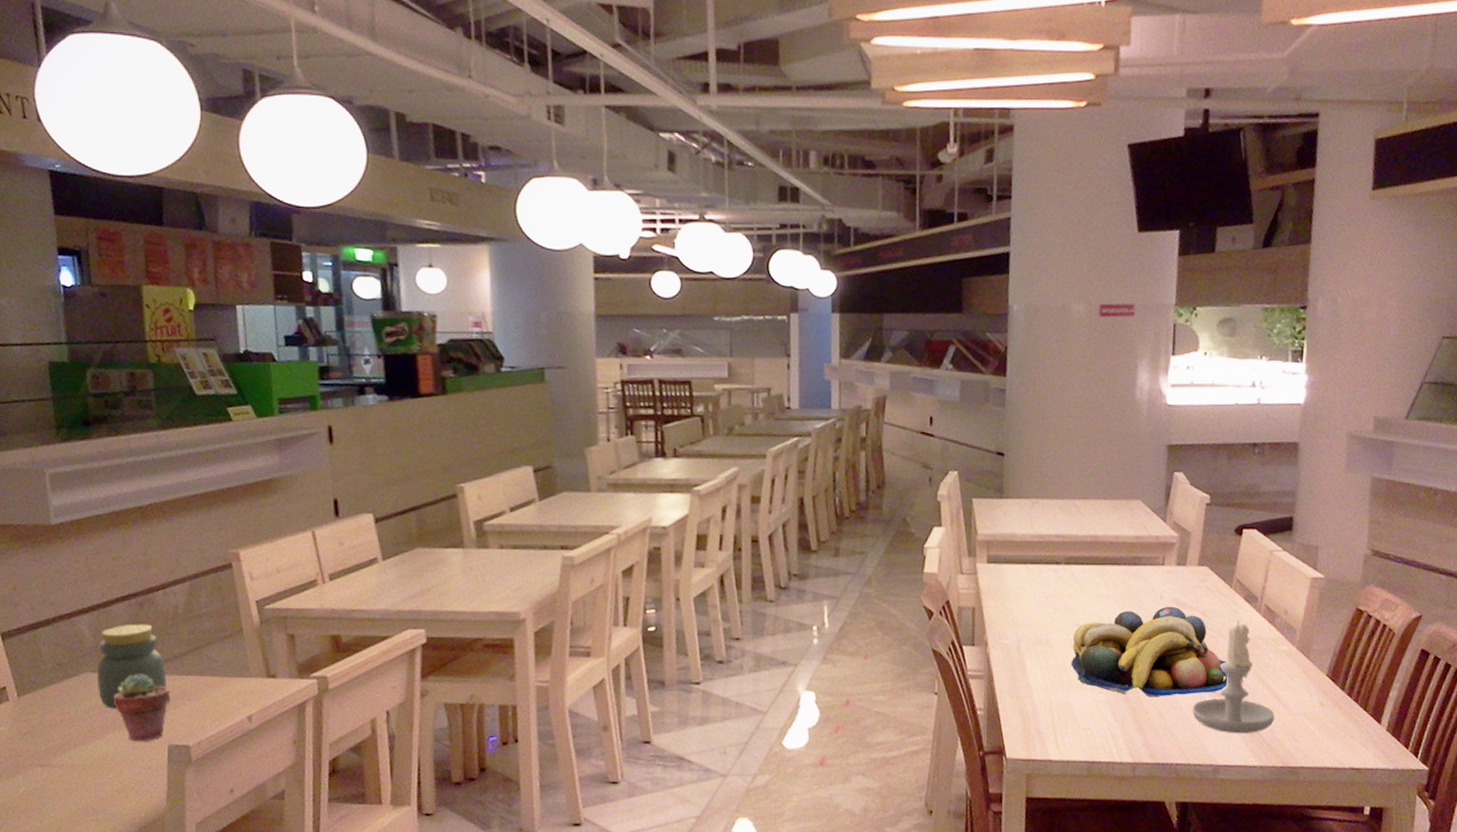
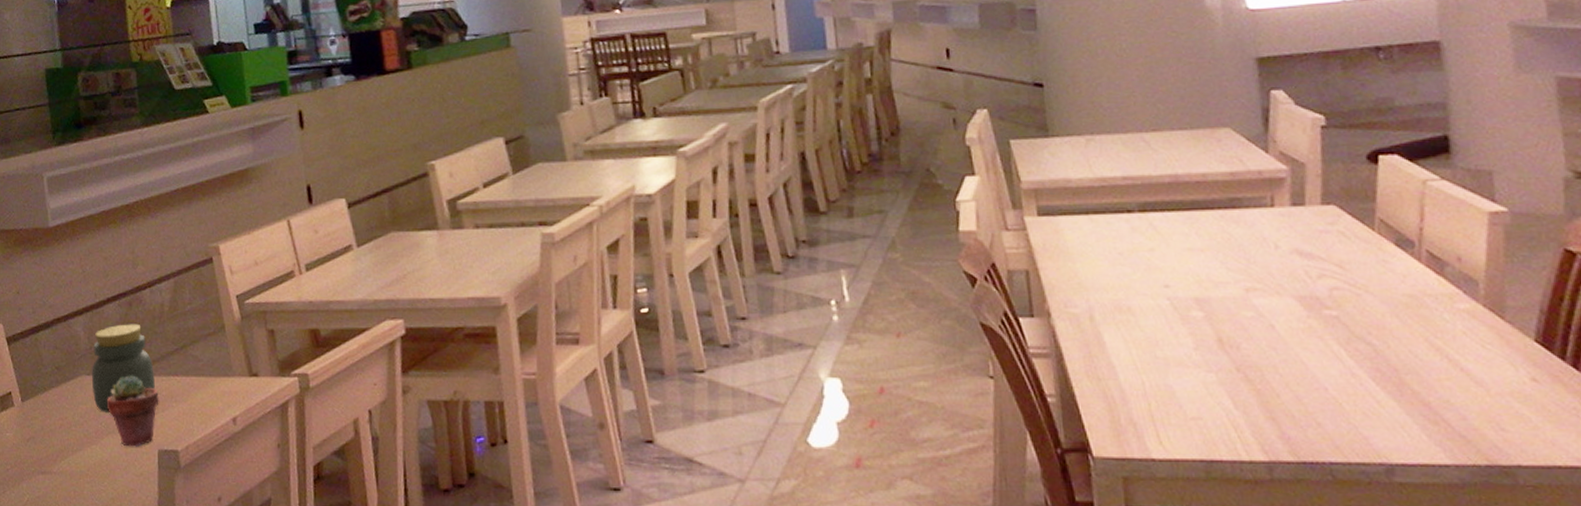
fruit bowl: present [1071,606,1228,696] -> none [1162,257,1389,374]
candle: present [1192,620,1275,734] -> none [1342,271,1467,422]

